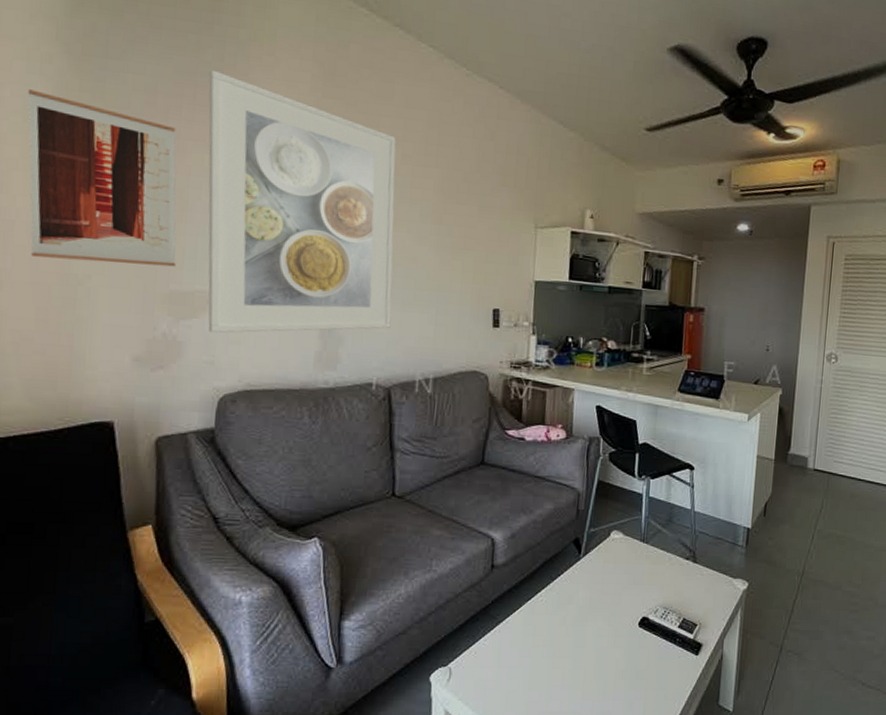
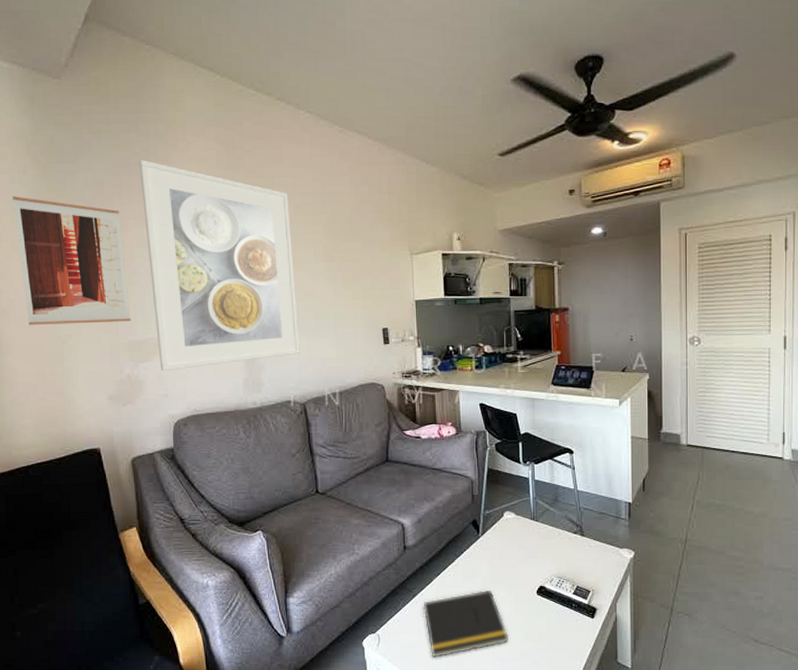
notepad: none [504,619,602,697] -> present [422,589,508,658]

